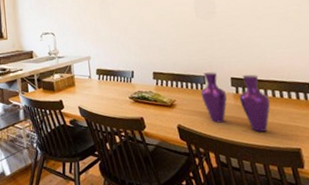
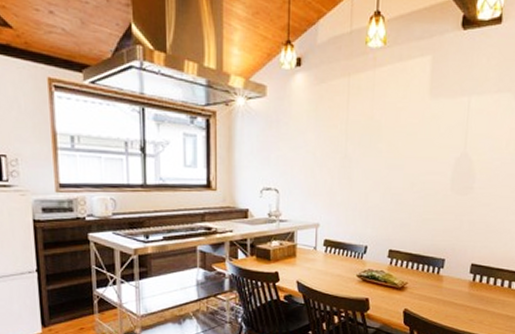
vase: present [200,72,271,132] -> none [435,256,505,322]

